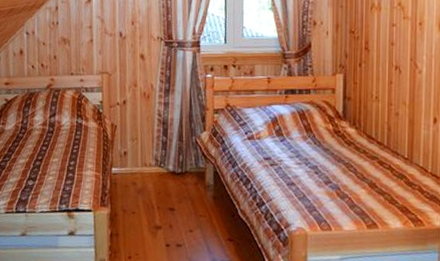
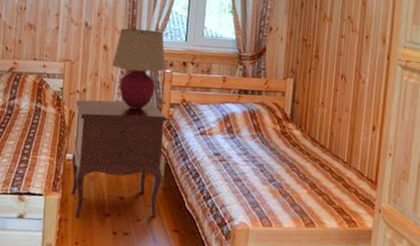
nightstand: none [116,109,213,232] -> present [71,99,168,218]
table lamp: none [151,34,208,117] -> present [112,28,167,109]

